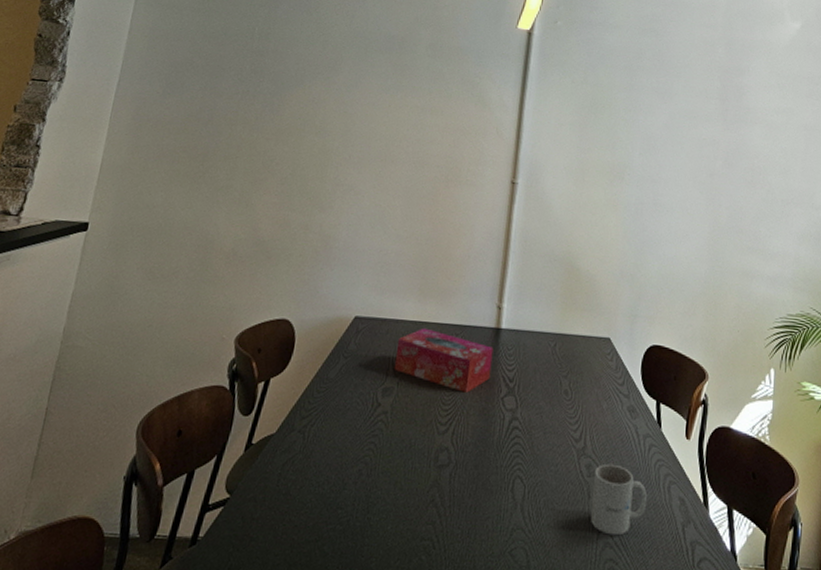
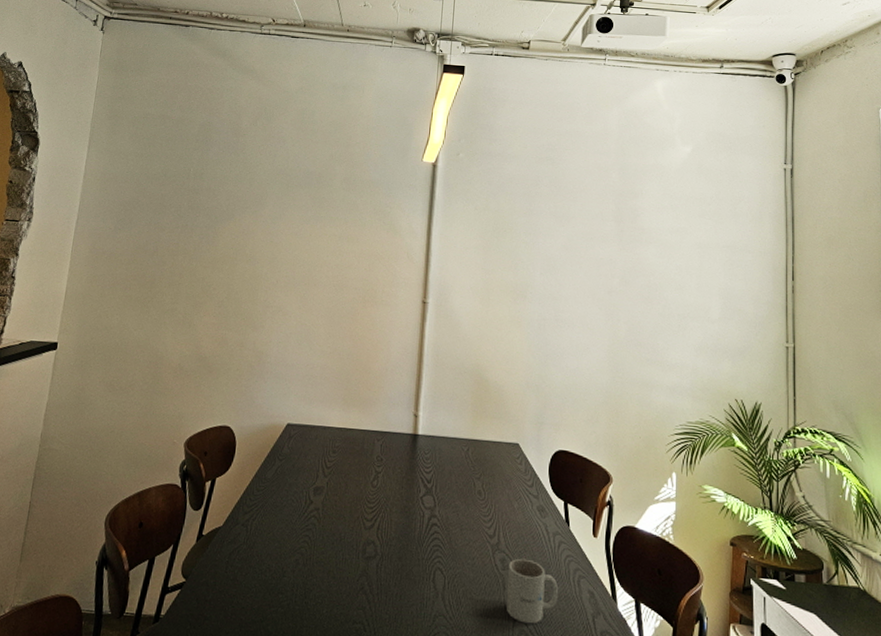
tissue box: present [393,327,494,393] -> none [323,433,412,492]

